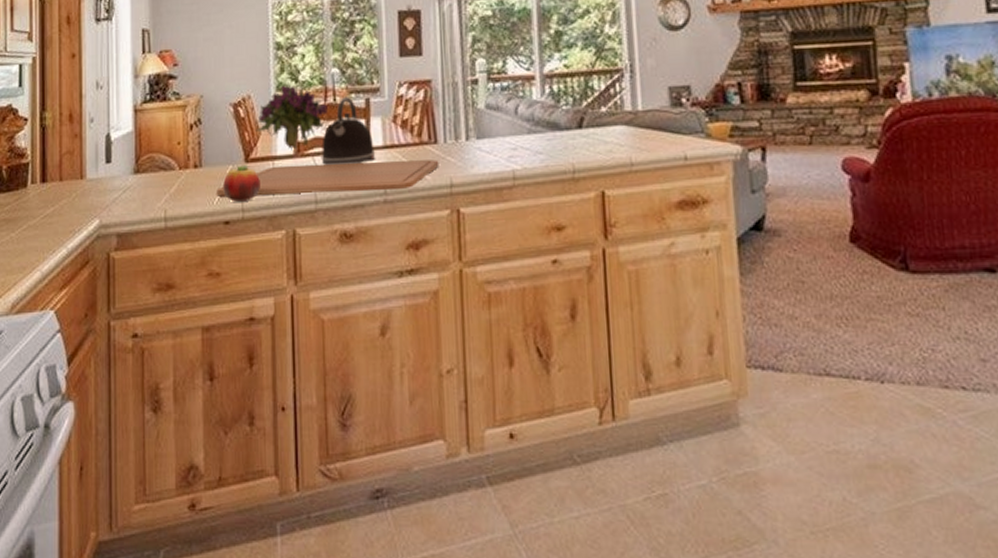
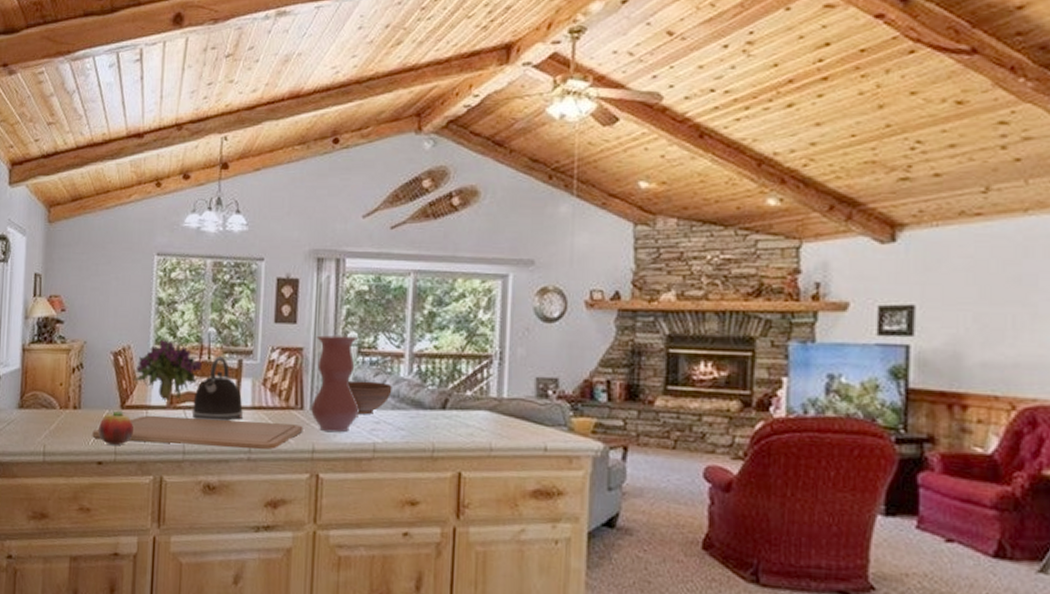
vase: none [443,63,495,164] -> present [311,335,359,433]
bowl: none [481,107,526,143] -> present [348,380,392,415]

